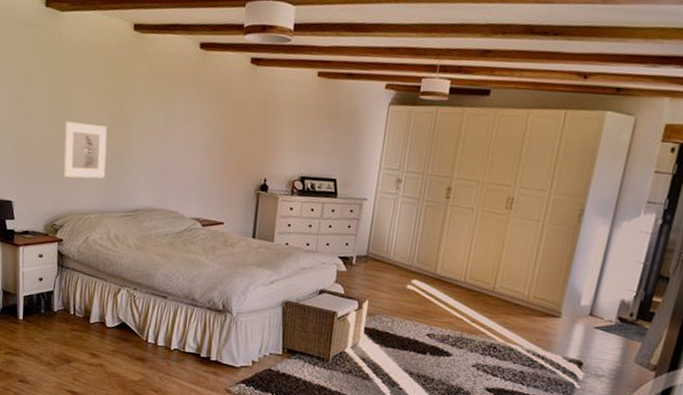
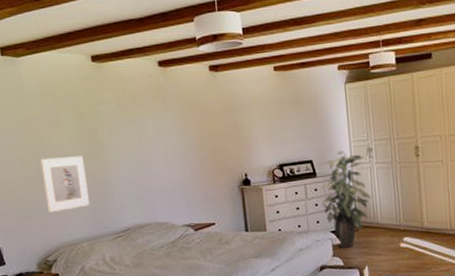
indoor plant: none [335,175,393,278] -> present [321,151,371,248]

